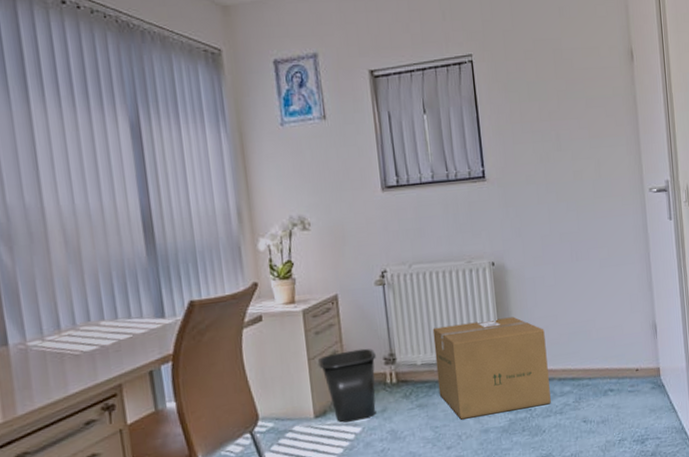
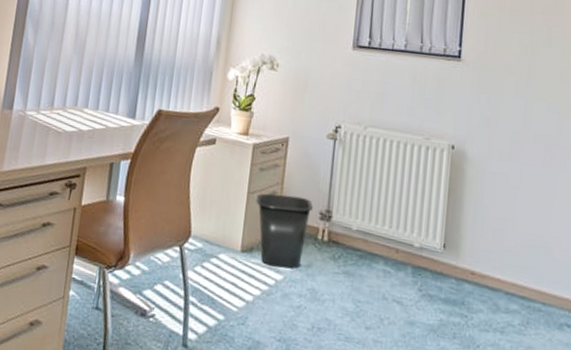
box: present [432,316,551,420] -> none [368,196,498,318]

